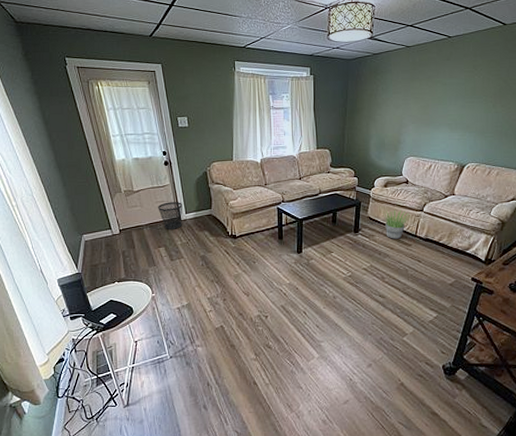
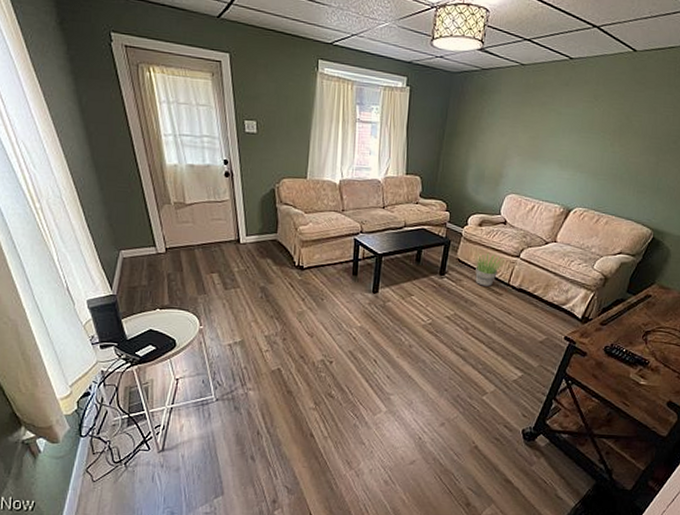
wastebasket: present [158,202,182,229] -> none [213,220,243,253]

